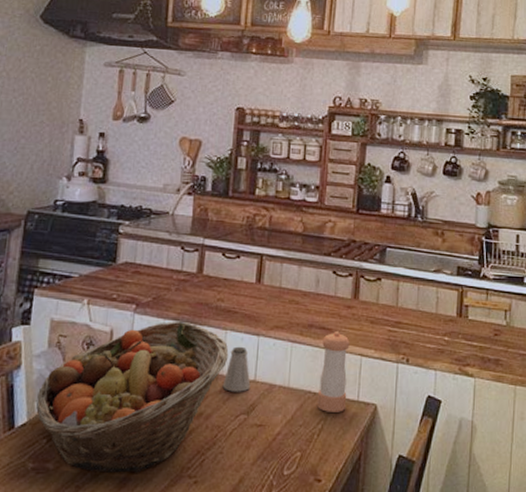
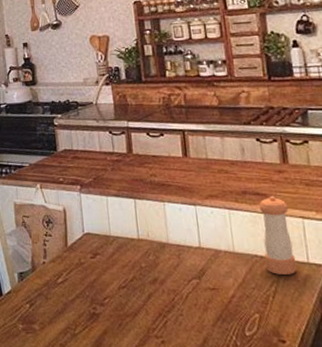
fruit basket: present [36,321,229,473] -> none [15,197,171,333]
saltshaker: present [222,346,251,392] -> none [170,216,197,258]

